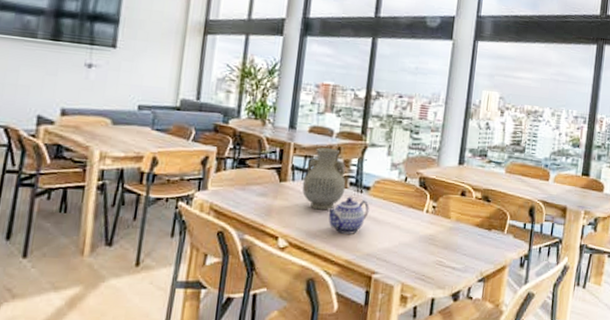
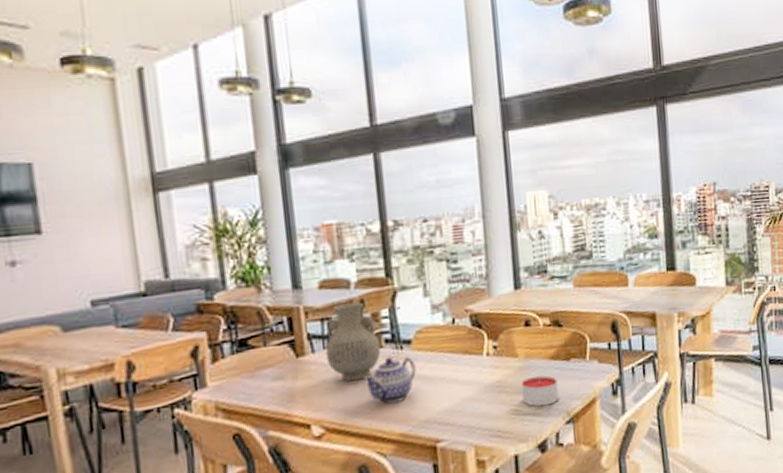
candle: none [447,237,478,263] -> present [520,375,559,407]

